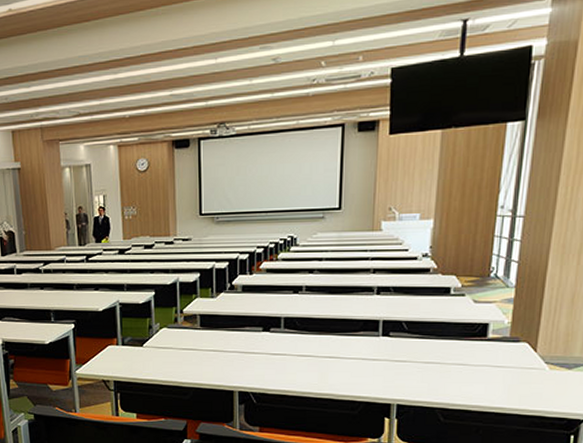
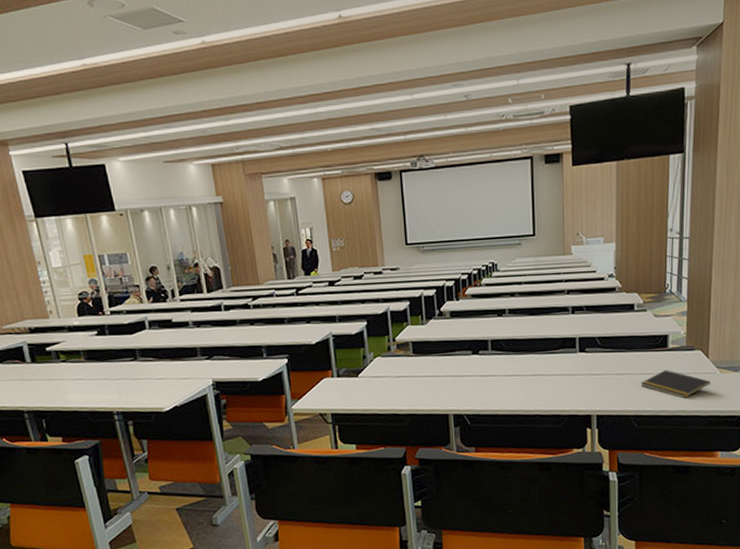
notepad: none [451,362,537,395] -> present [640,370,710,399]

